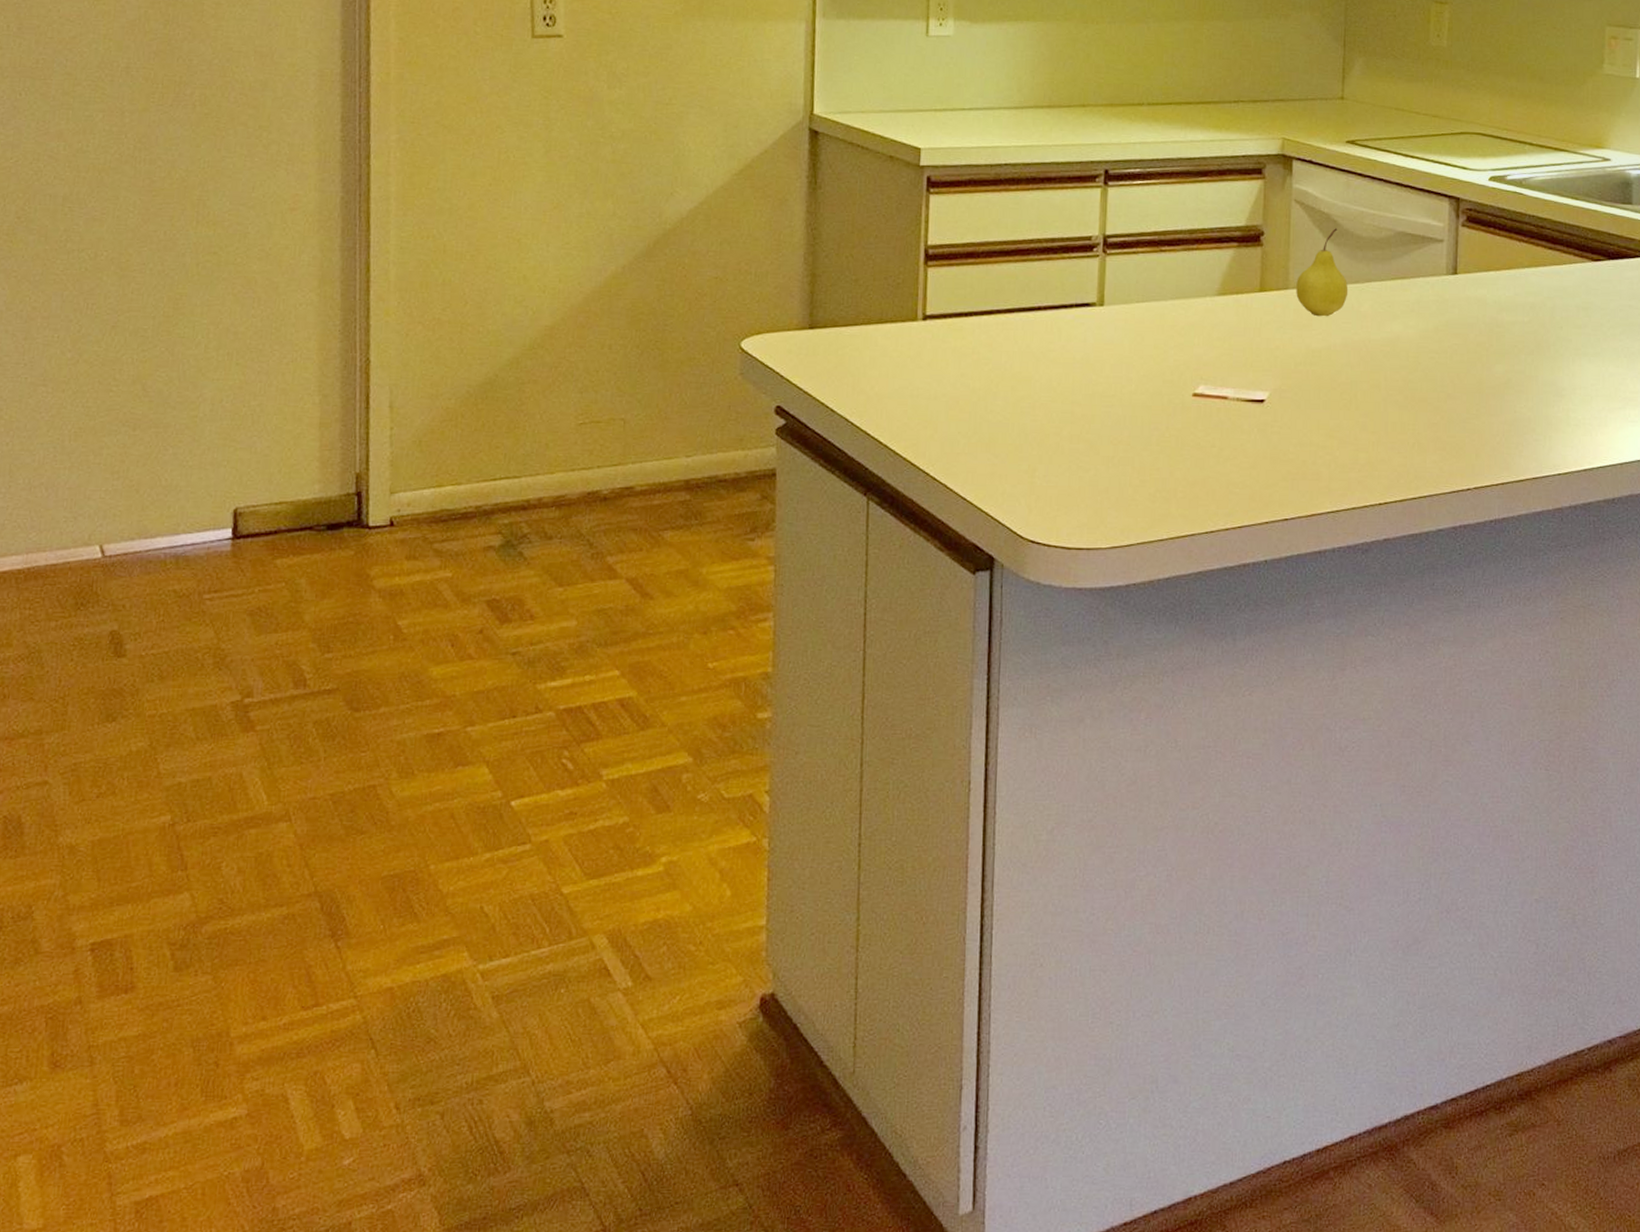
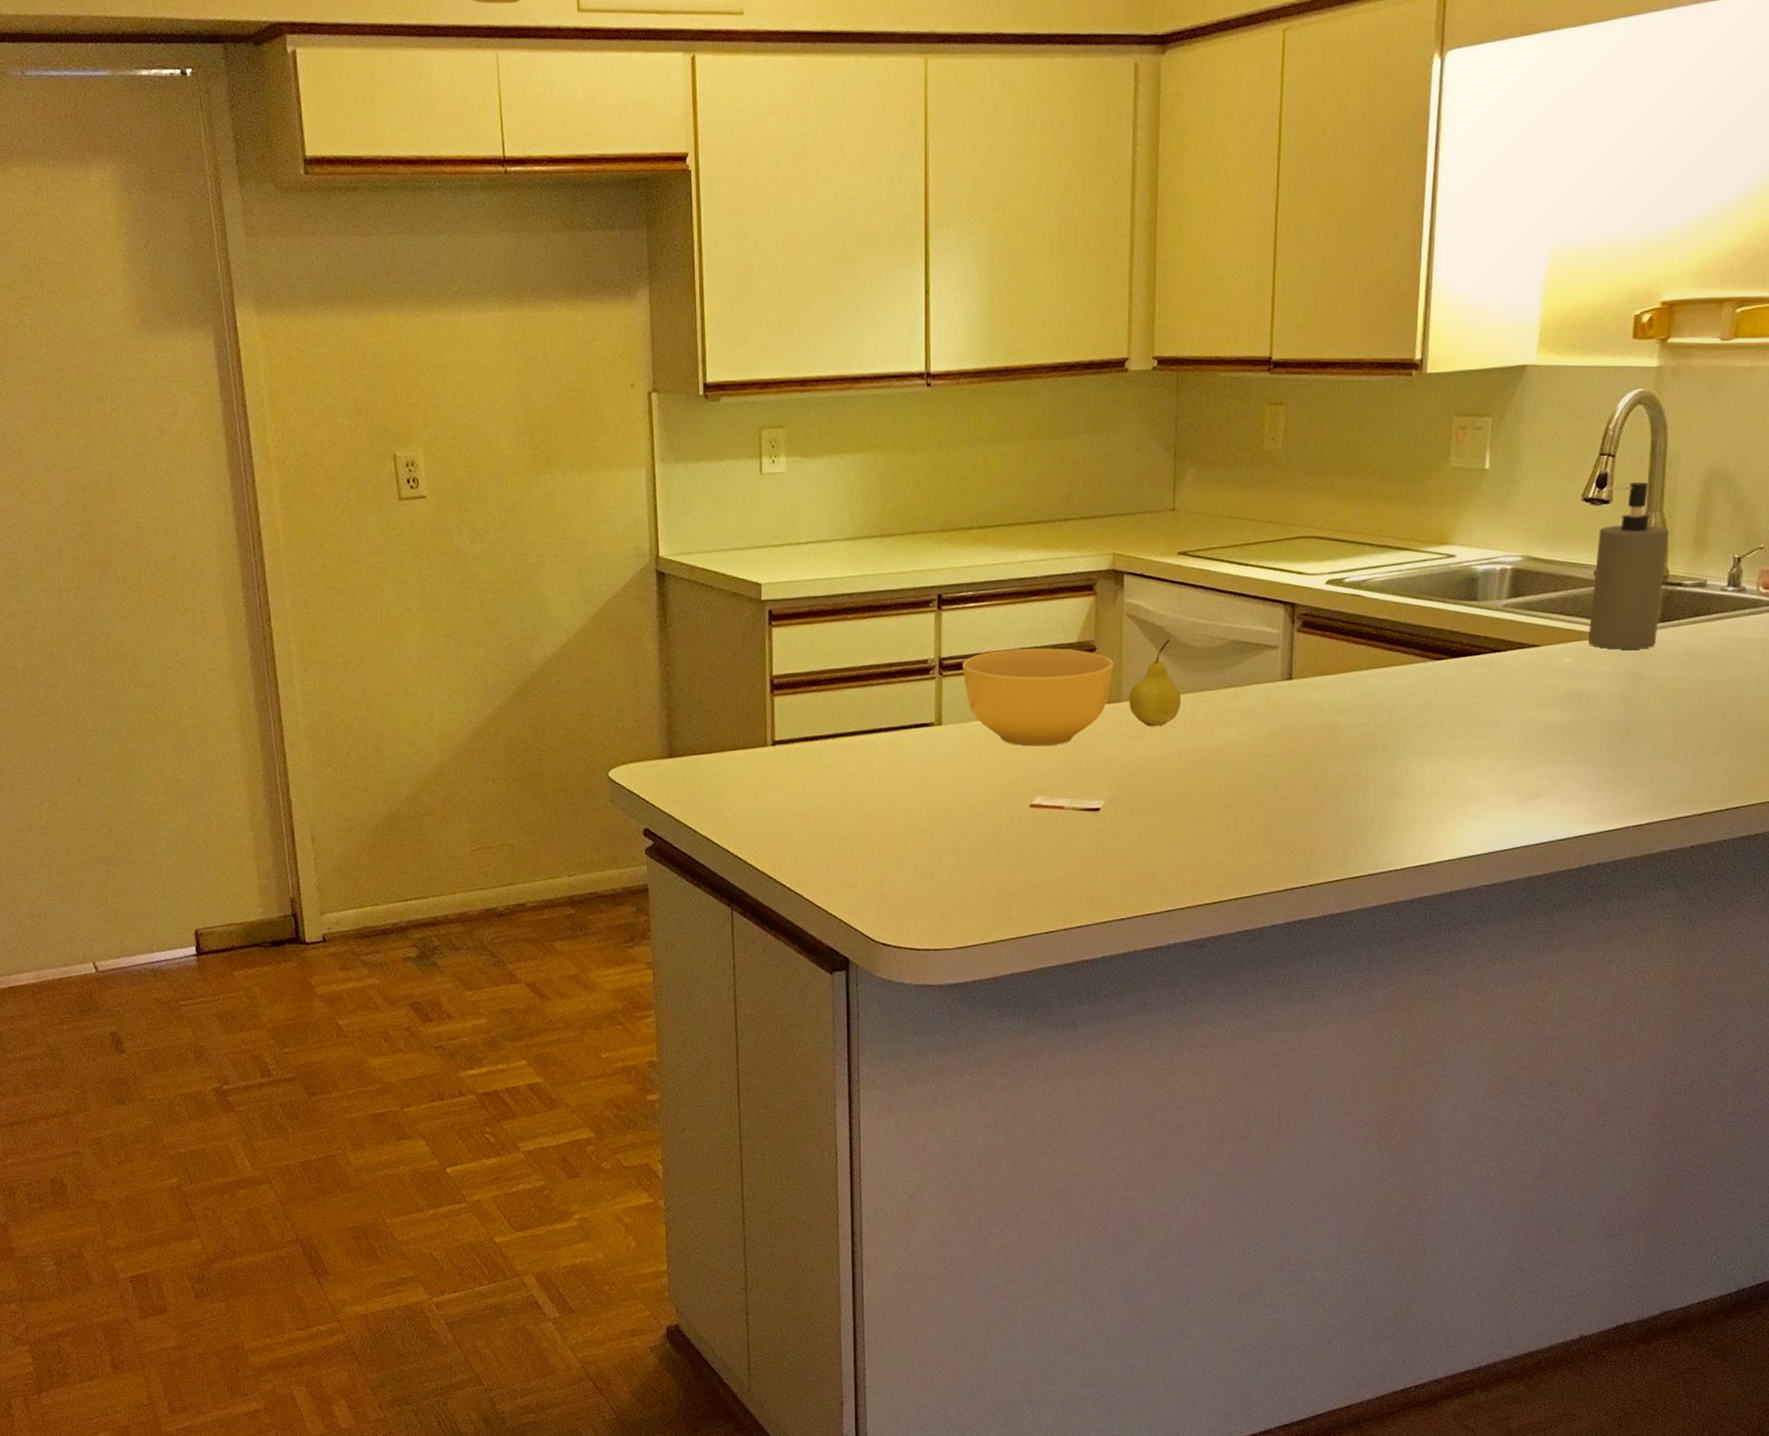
bowl: none [1127,229,1283,332] -> present [962,648,1115,746]

